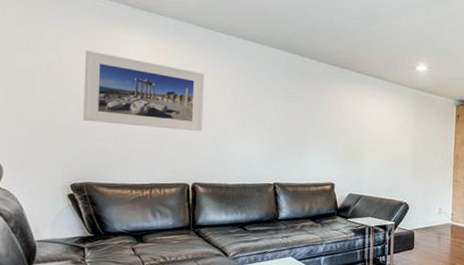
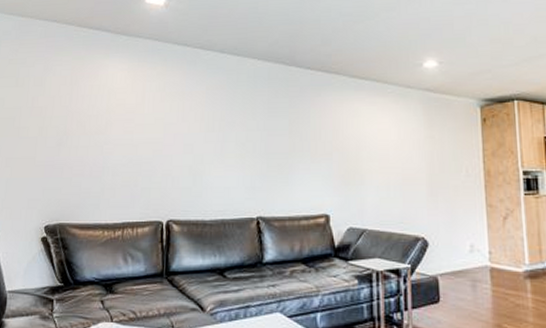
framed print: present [83,50,205,132] -> none [61,81,182,160]

